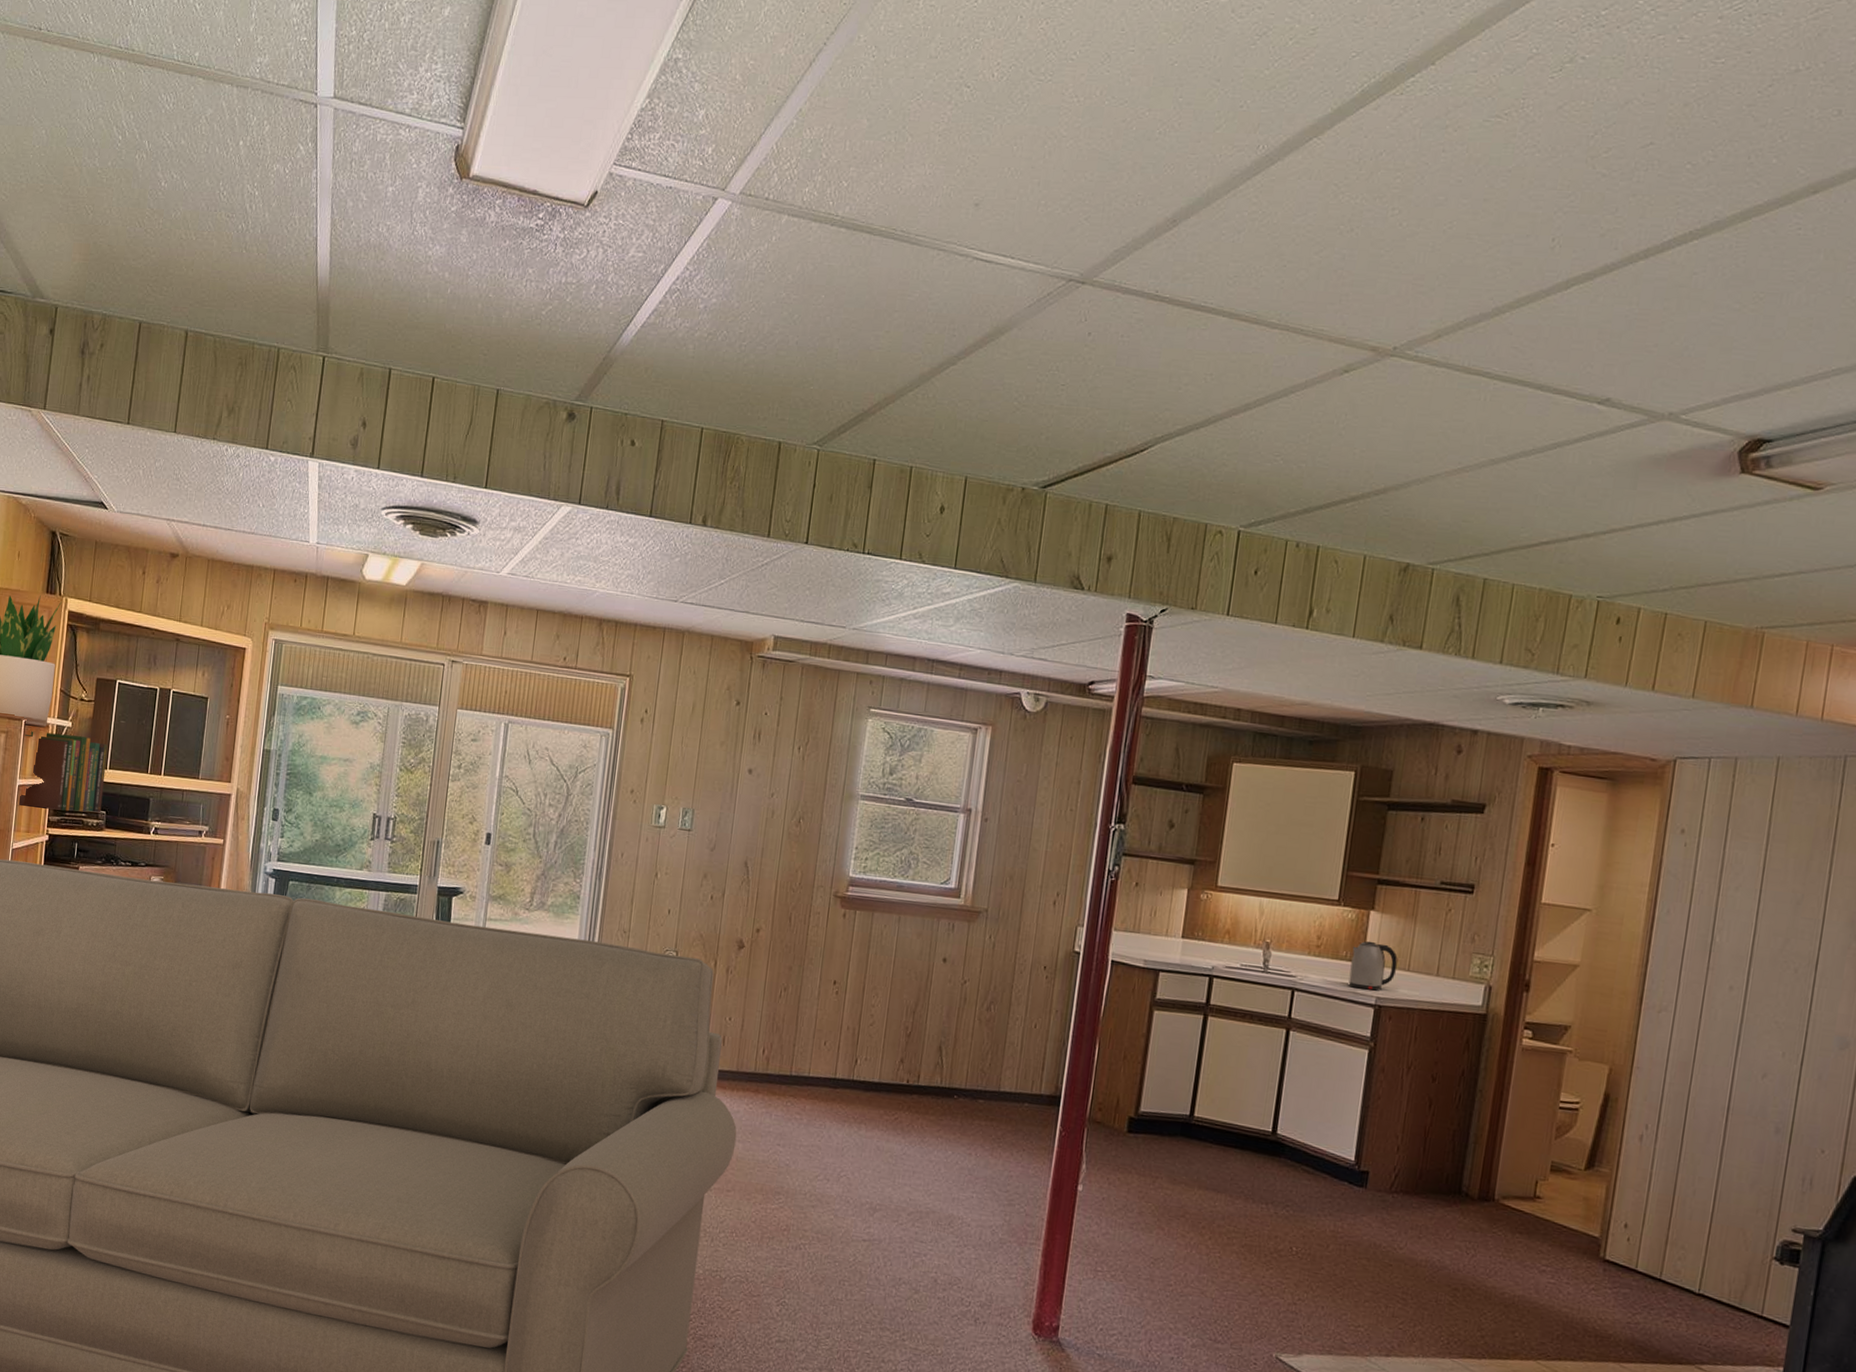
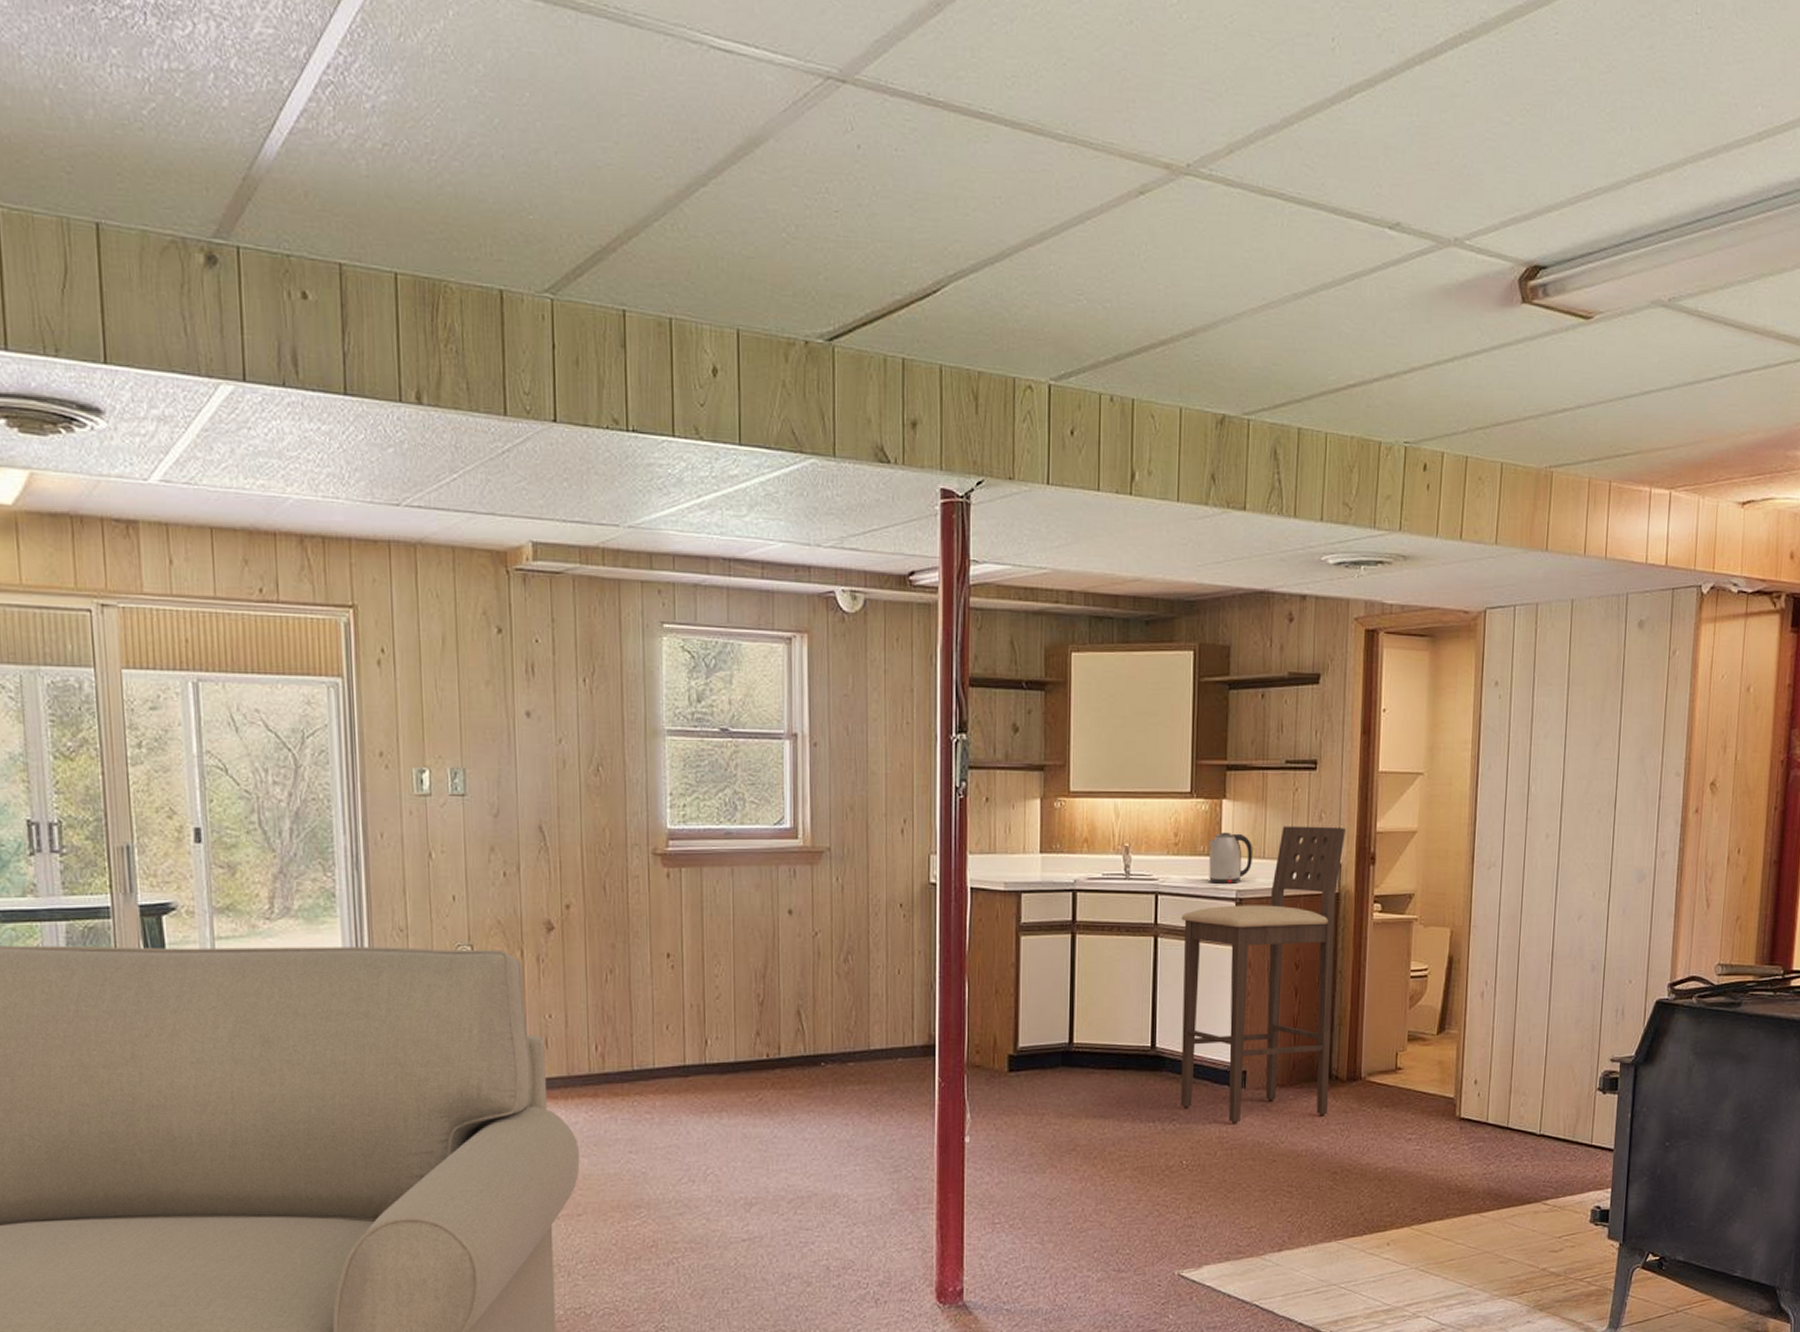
bar stool: none [1296,943,1500,1231] -> present [1180,826,1346,1124]

